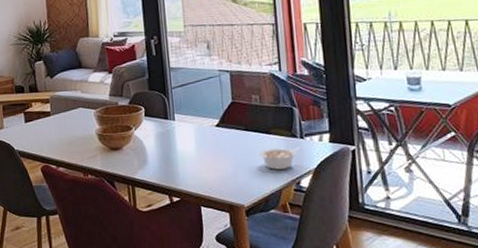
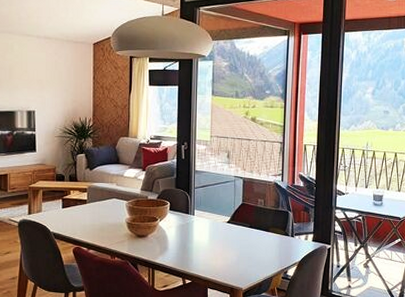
legume: present [259,147,301,170] -> none [259,244,291,261]

